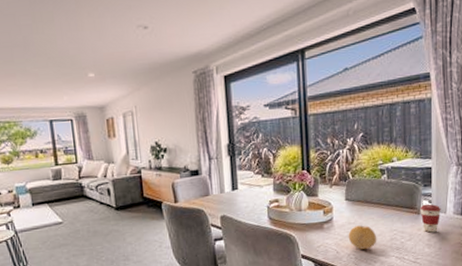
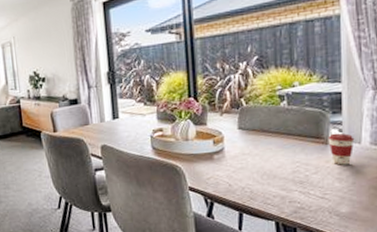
fruit: present [348,225,377,250] -> none [242,156,276,183]

